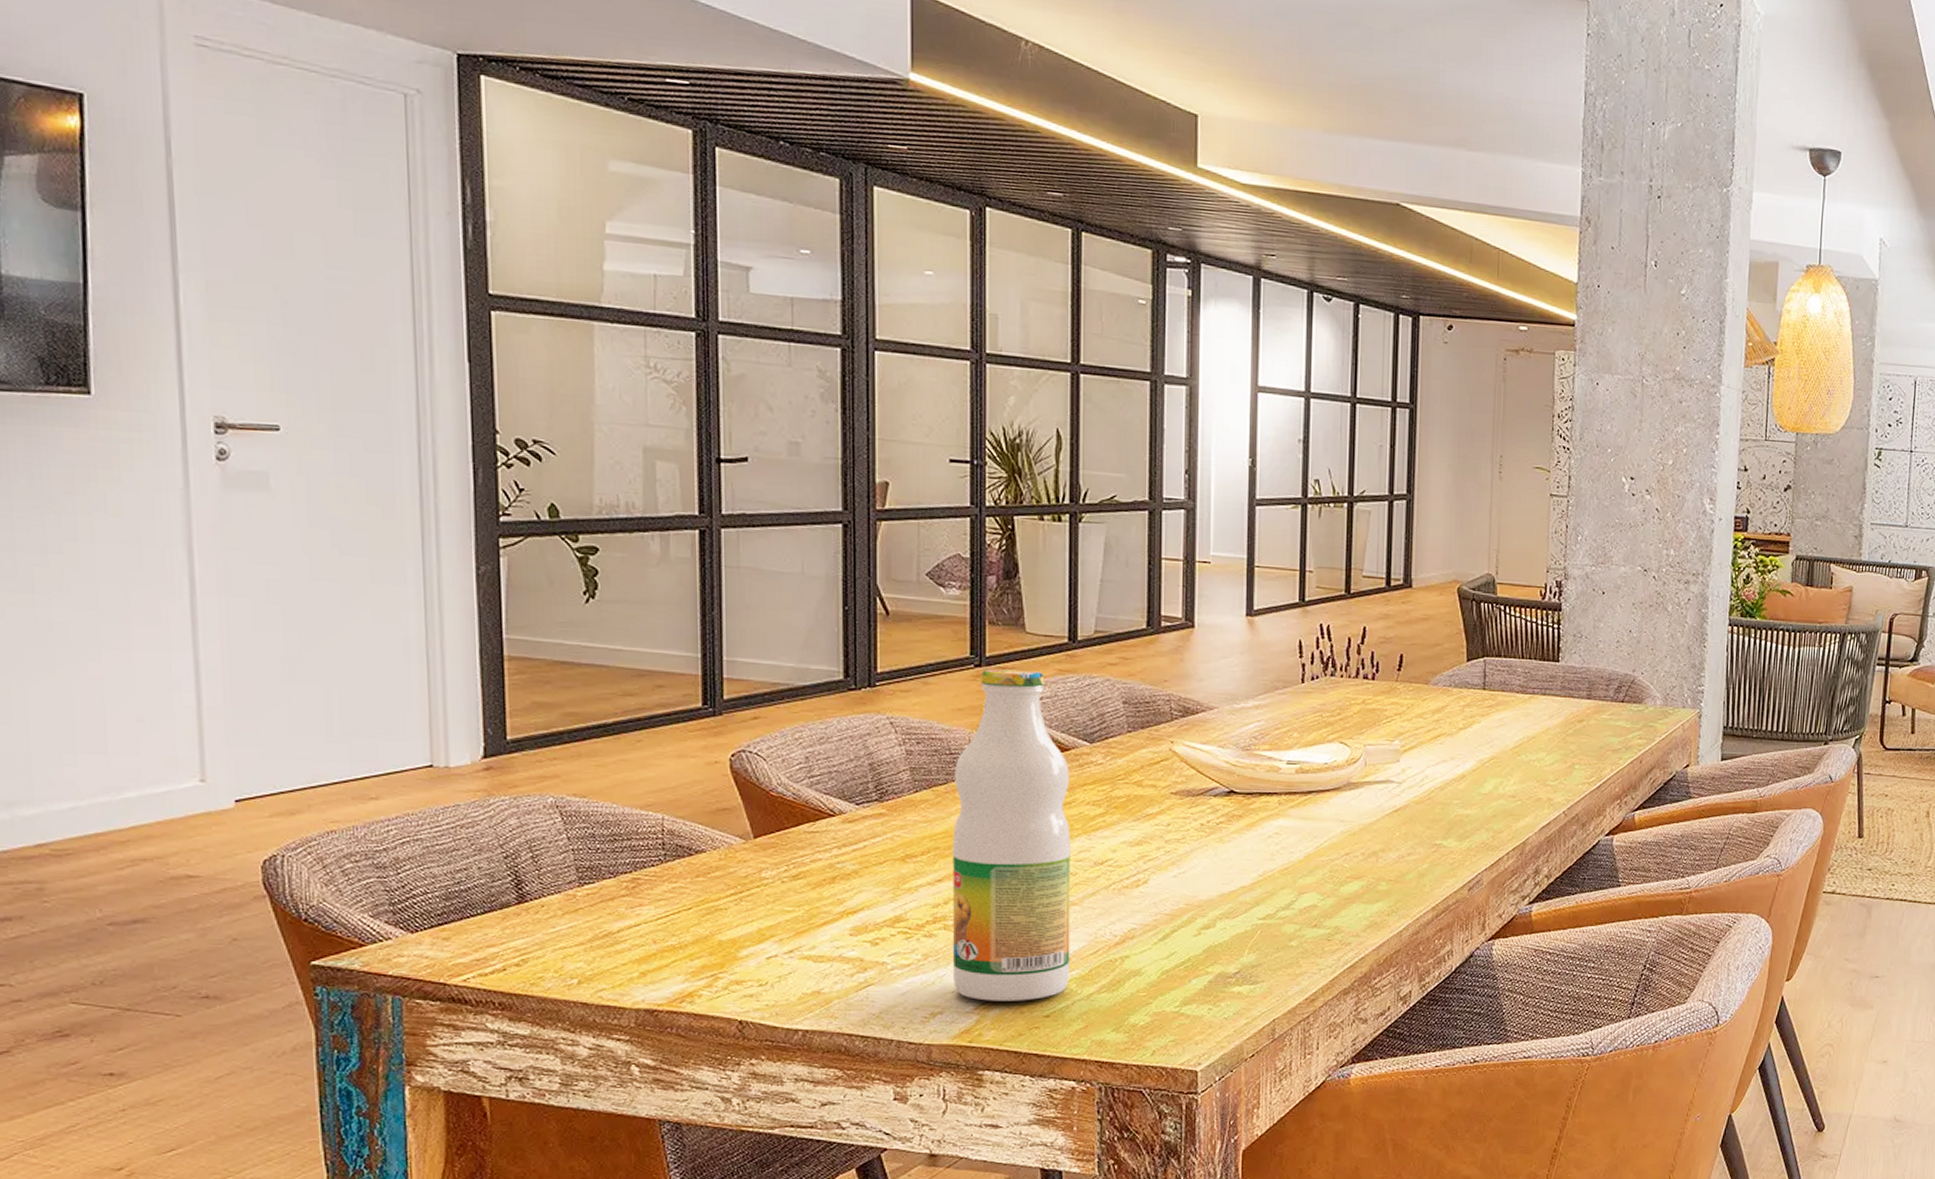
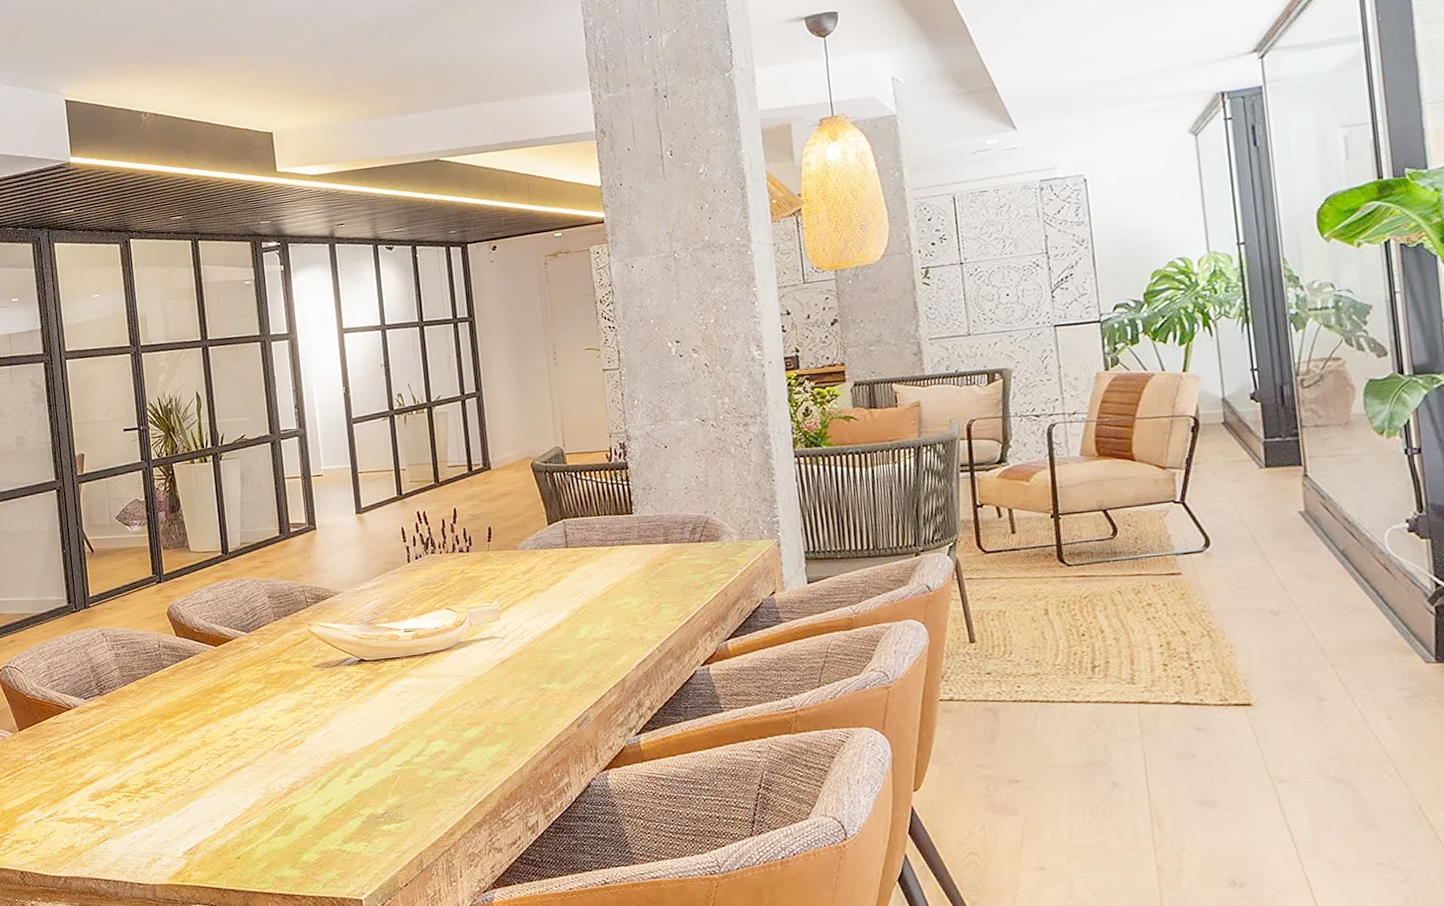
bottle: present [953,669,1071,1001] -> none [150,580,252,848]

